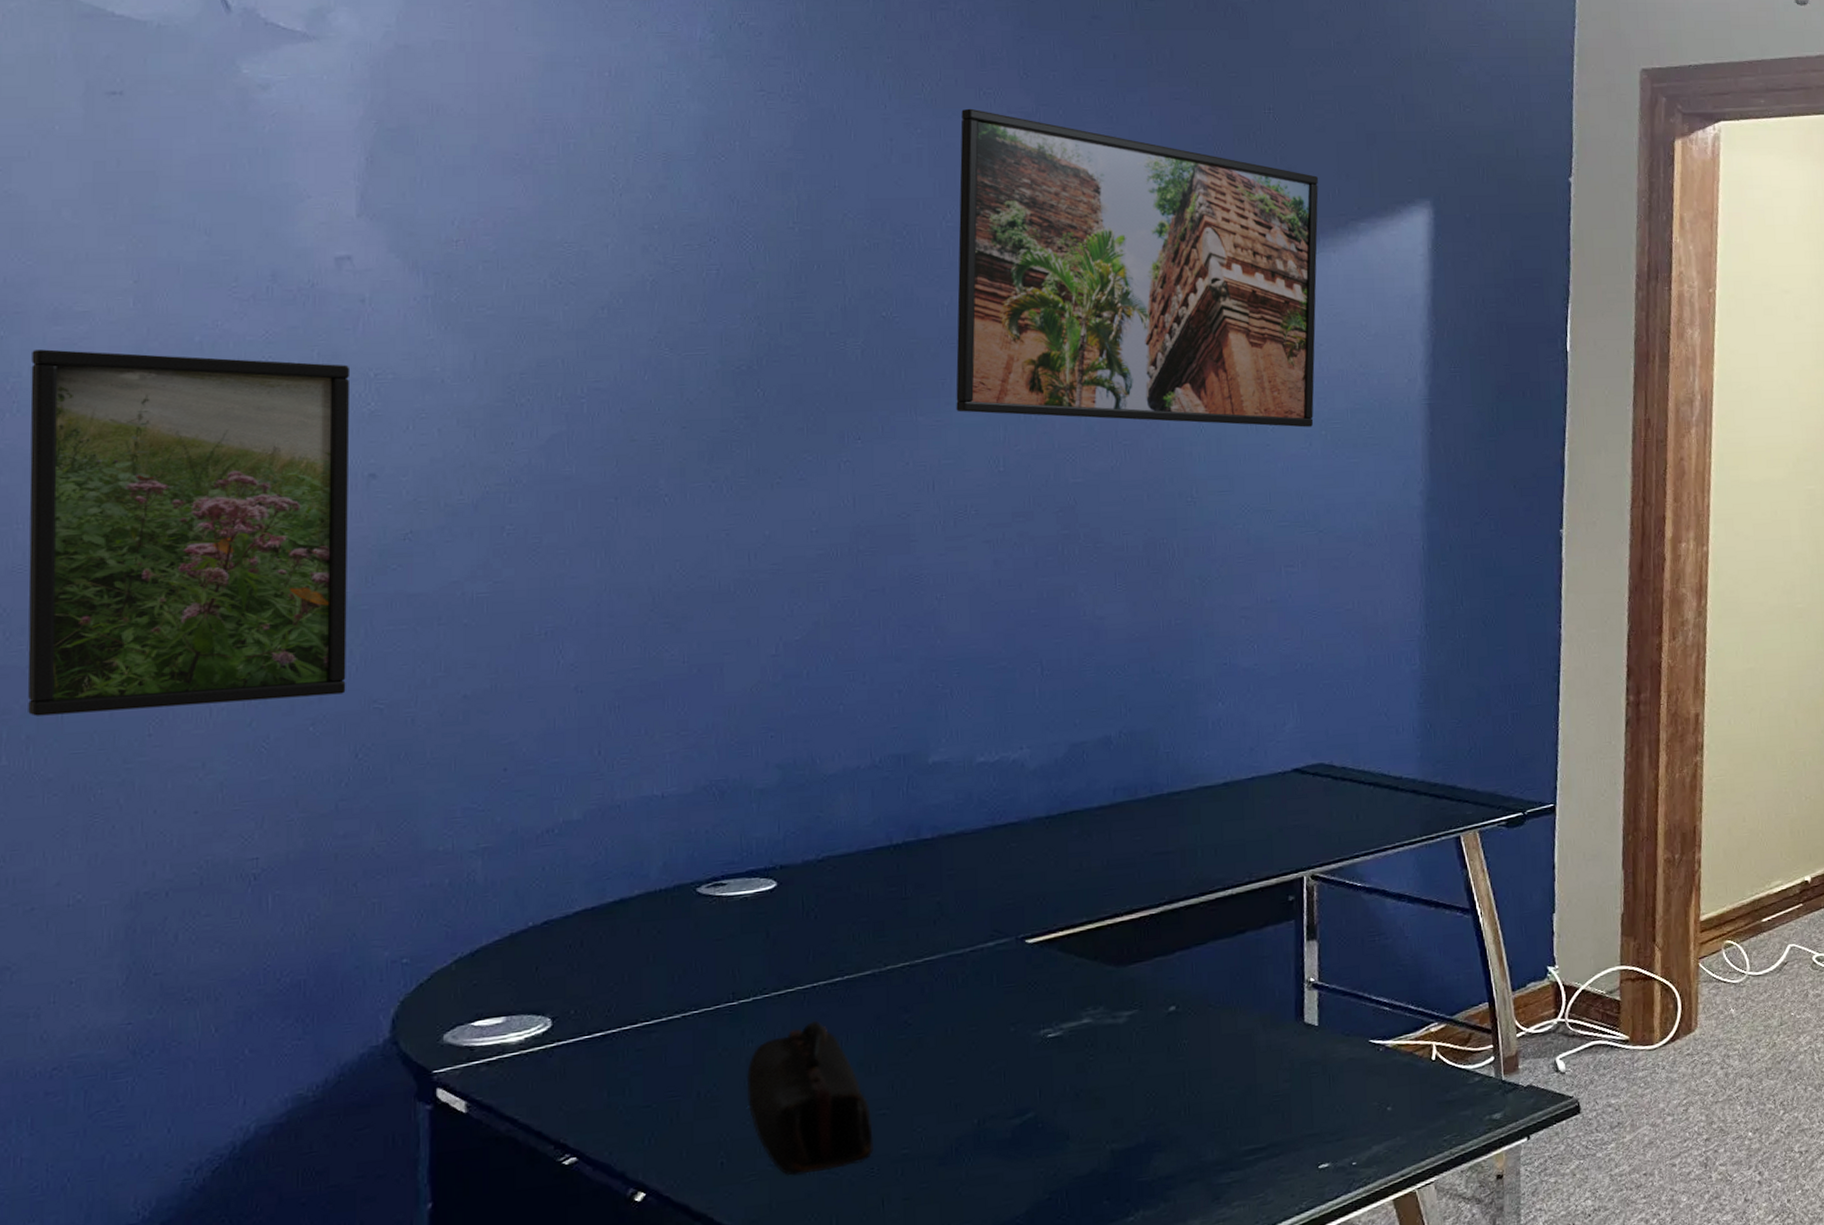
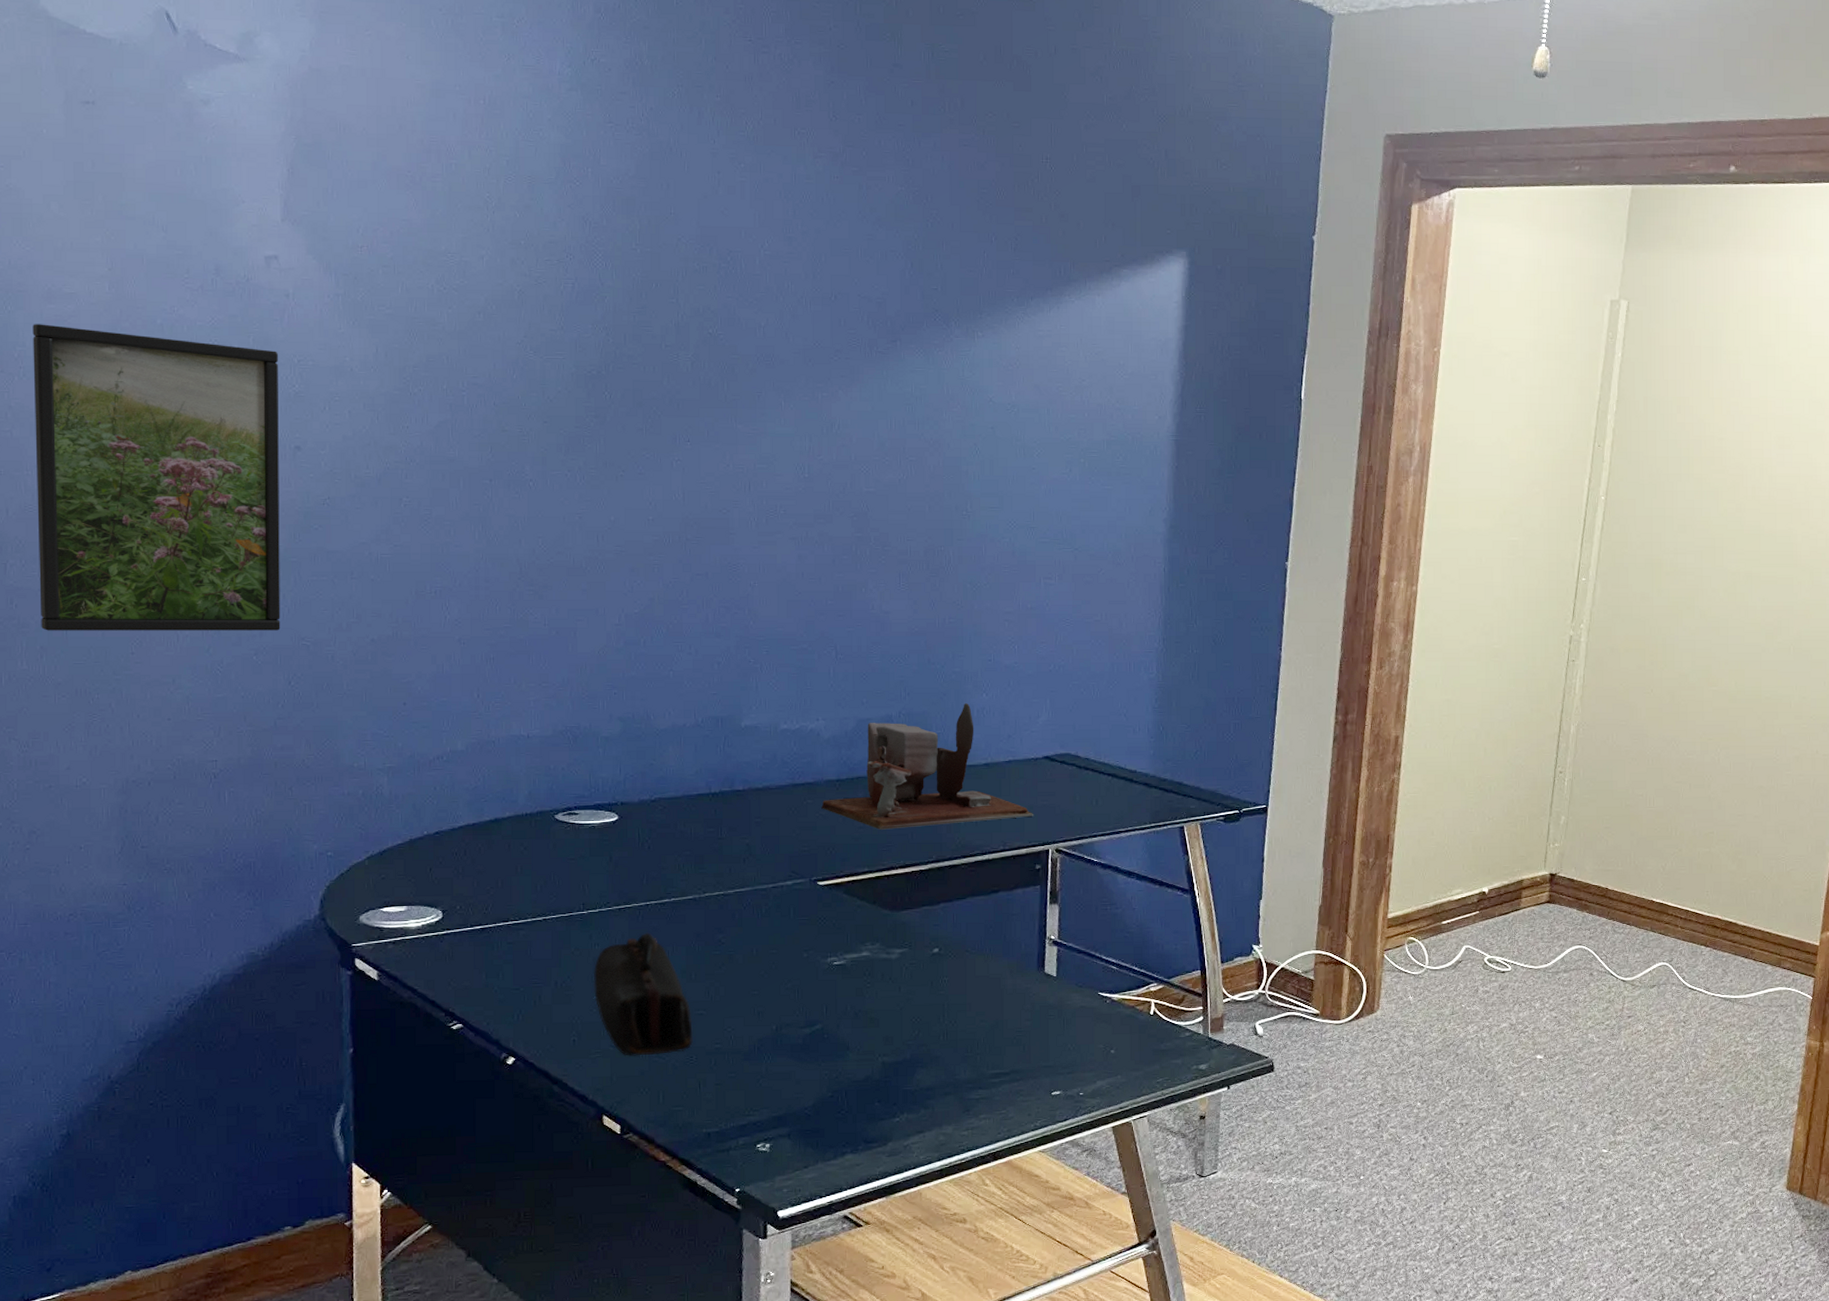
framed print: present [956,108,1319,428] -> none [769,146,1087,455]
desk organizer: none [1028,715,1285,871] -> present [821,703,1034,830]

